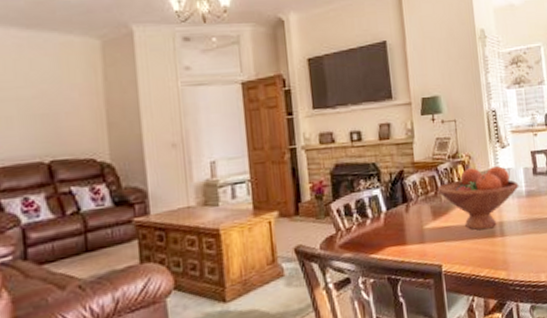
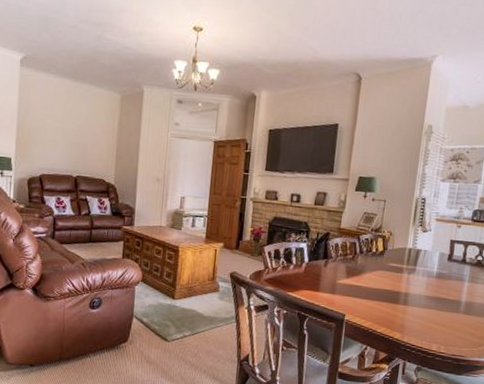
fruit bowl: present [437,166,519,230] -> none [355,243,432,297]

